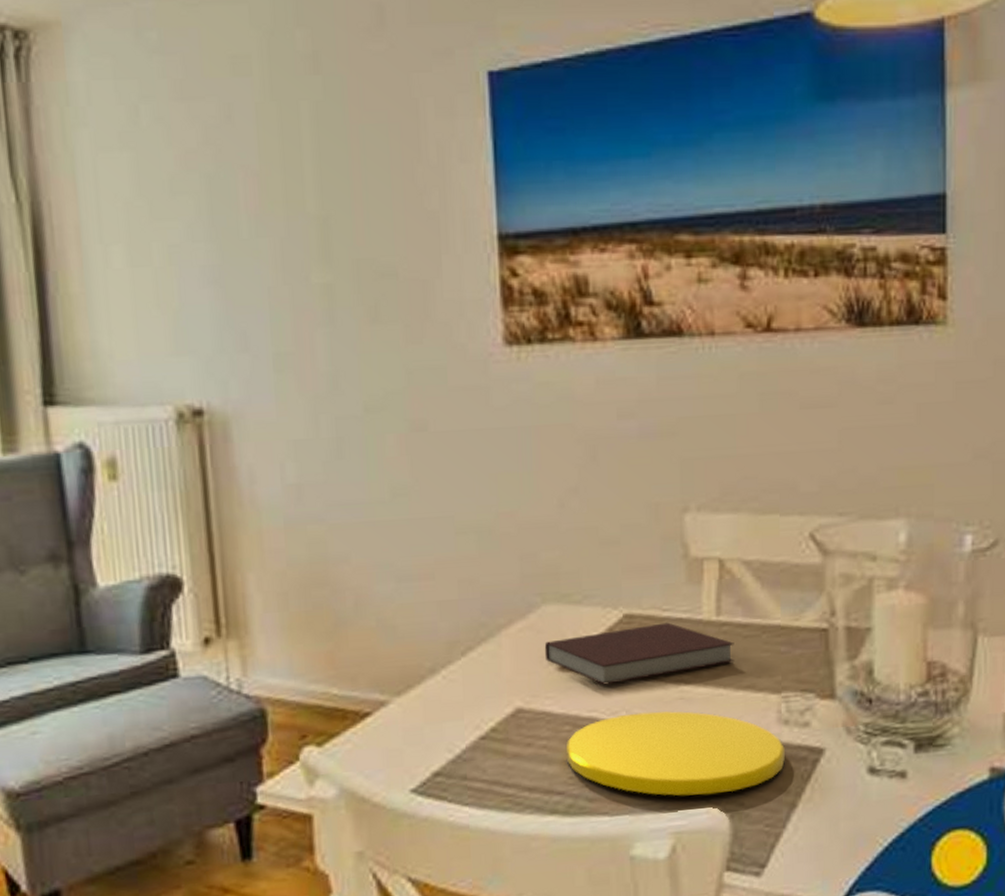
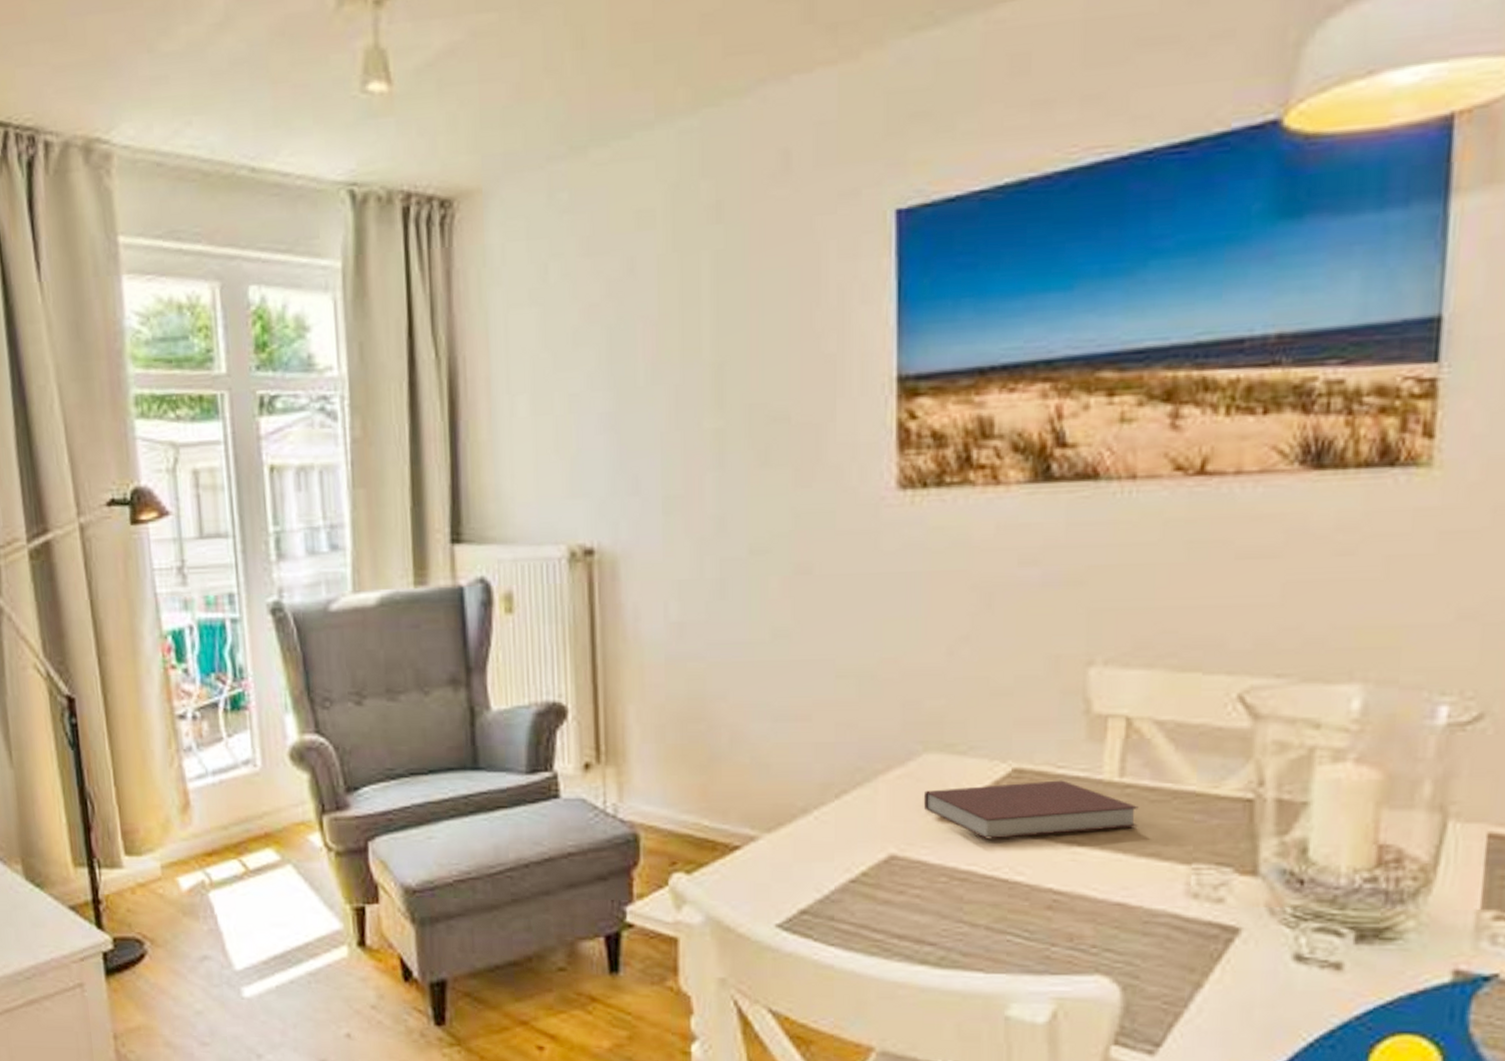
plate: present [567,711,785,796] -> none [941,871,1192,964]

